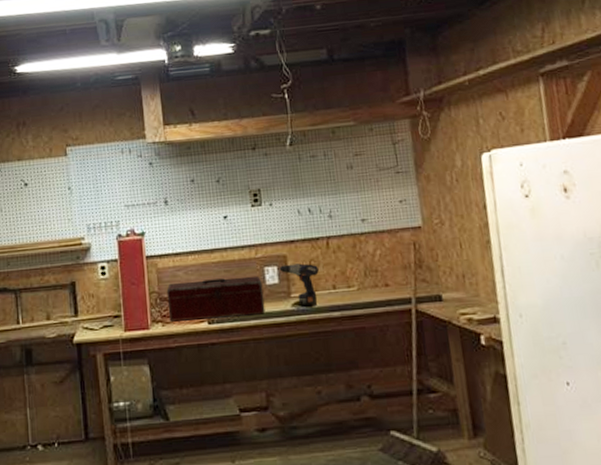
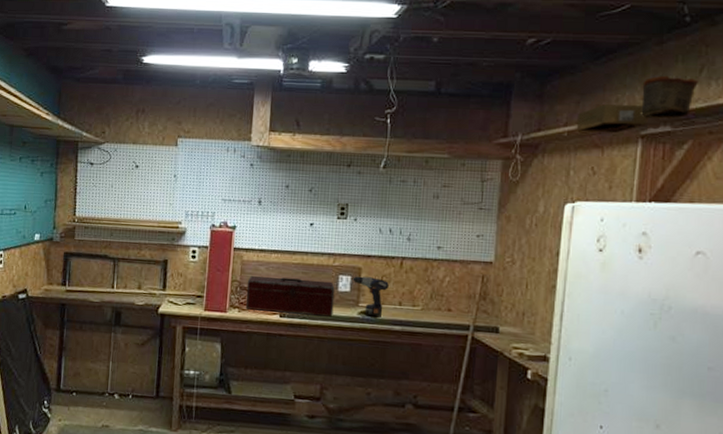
box: none [475,43,544,79] -> present [576,103,648,133]
can: none [530,10,585,56] -> present [641,75,700,118]

